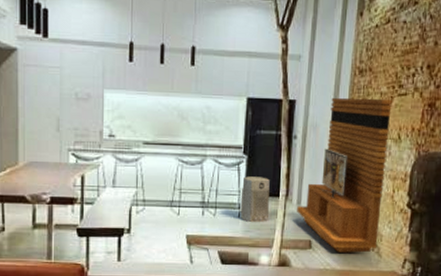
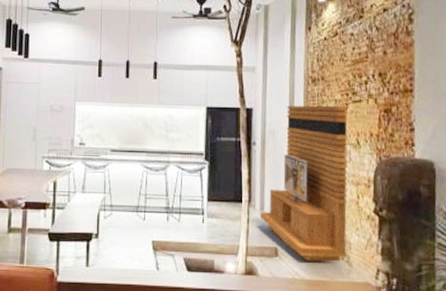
air purifier: present [240,176,270,223] -> none [204,182,232,229]

